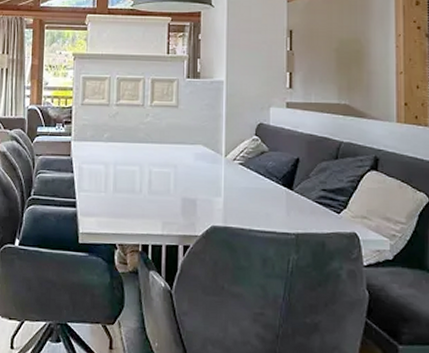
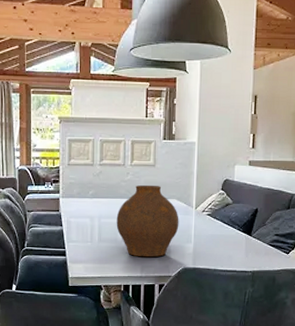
vase: none [134,128,206,213] -> present [116,185,179,258]

